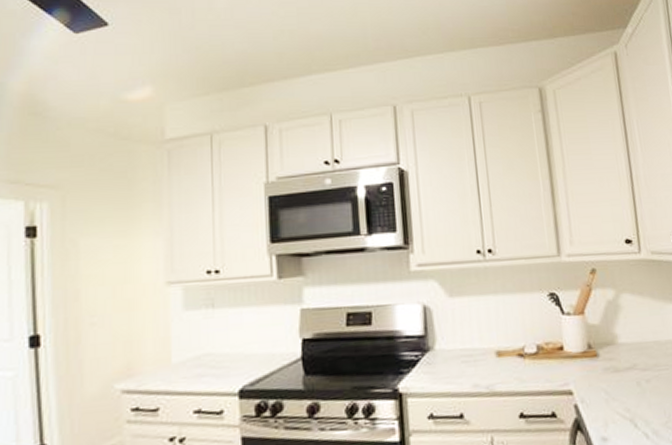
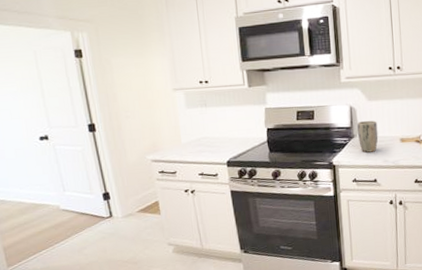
plant pot: none [434,325,465,373] -> present [357,120,379,153]

